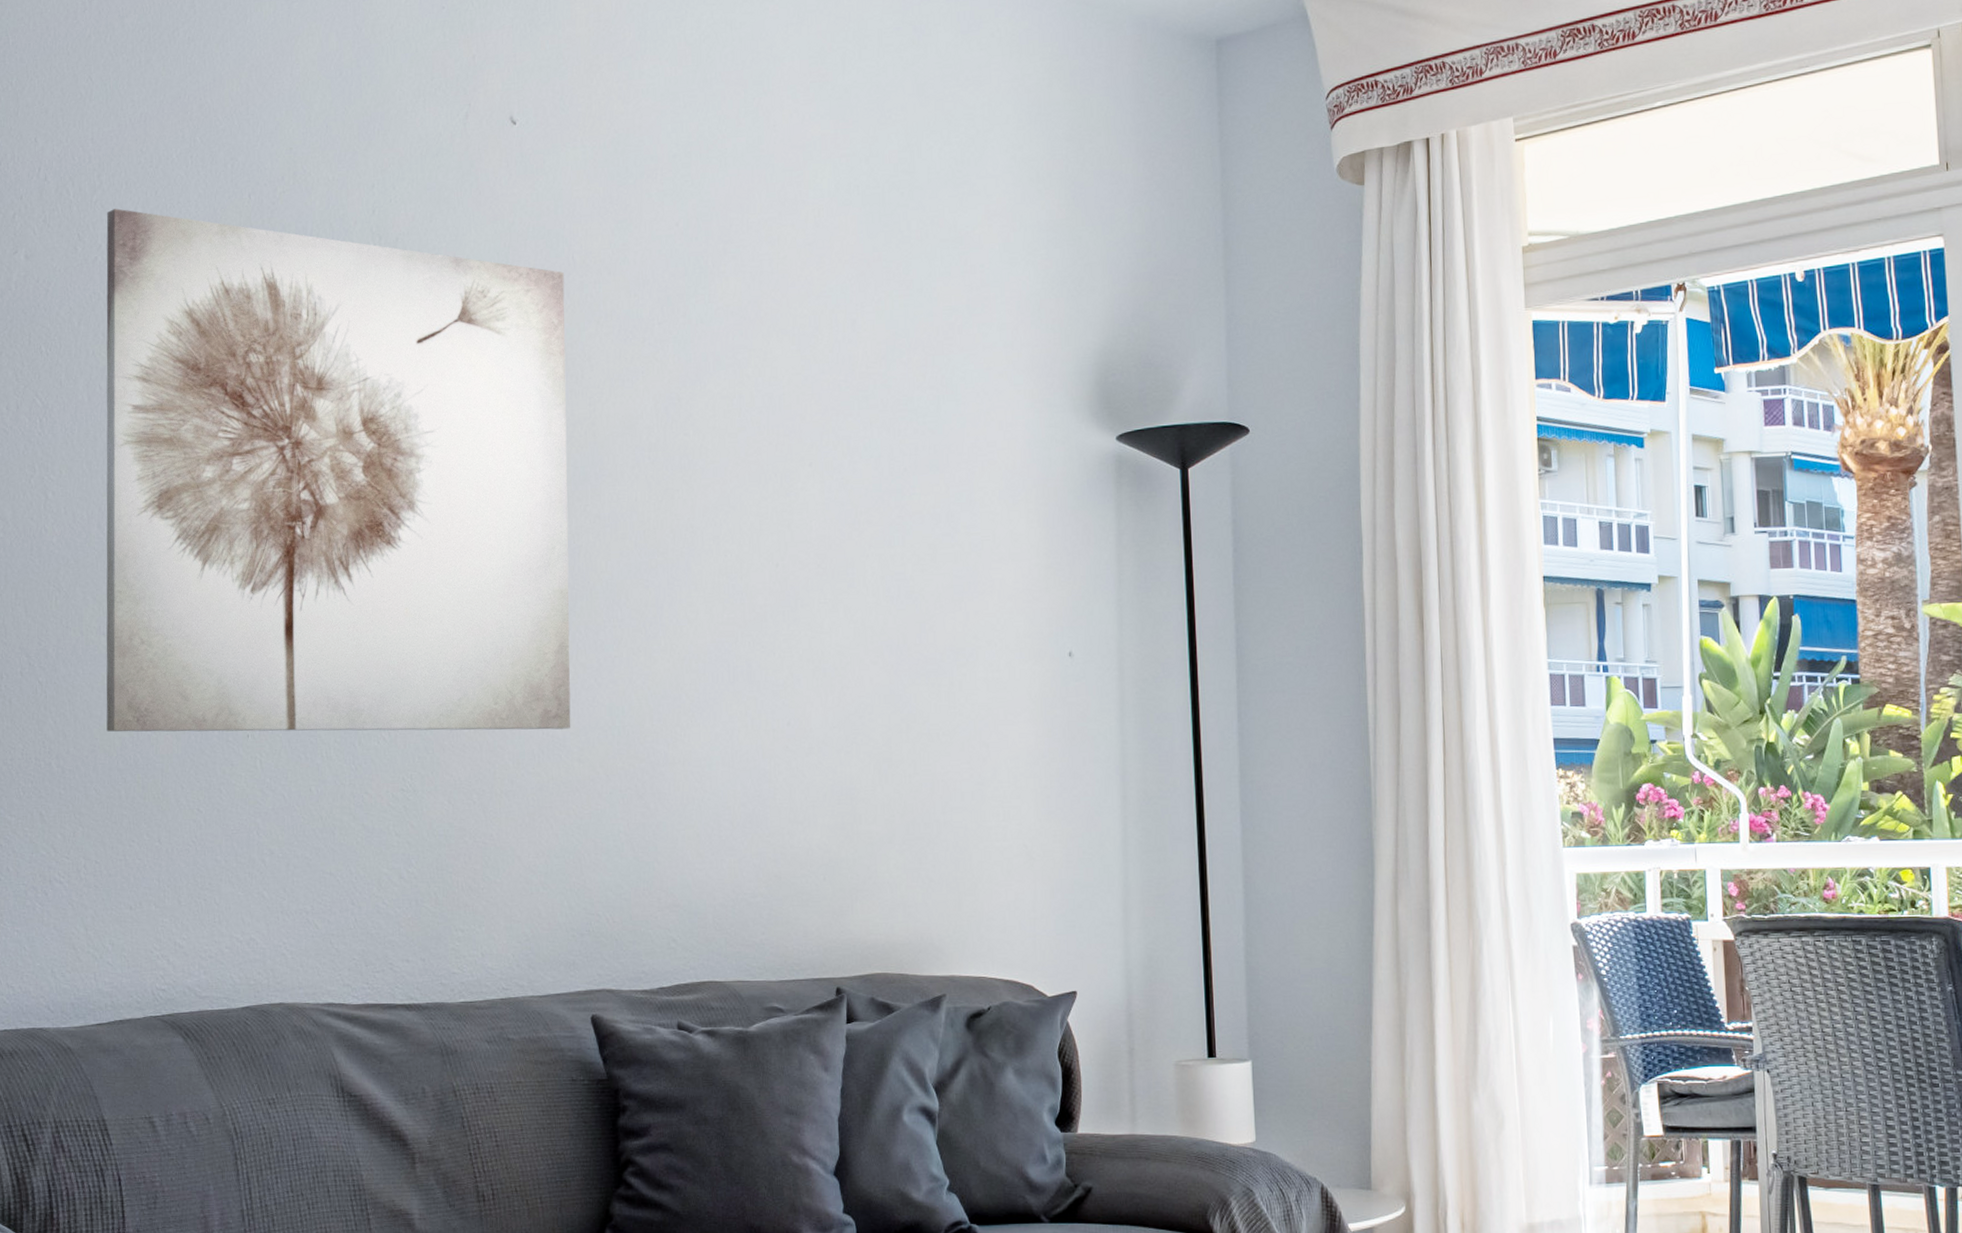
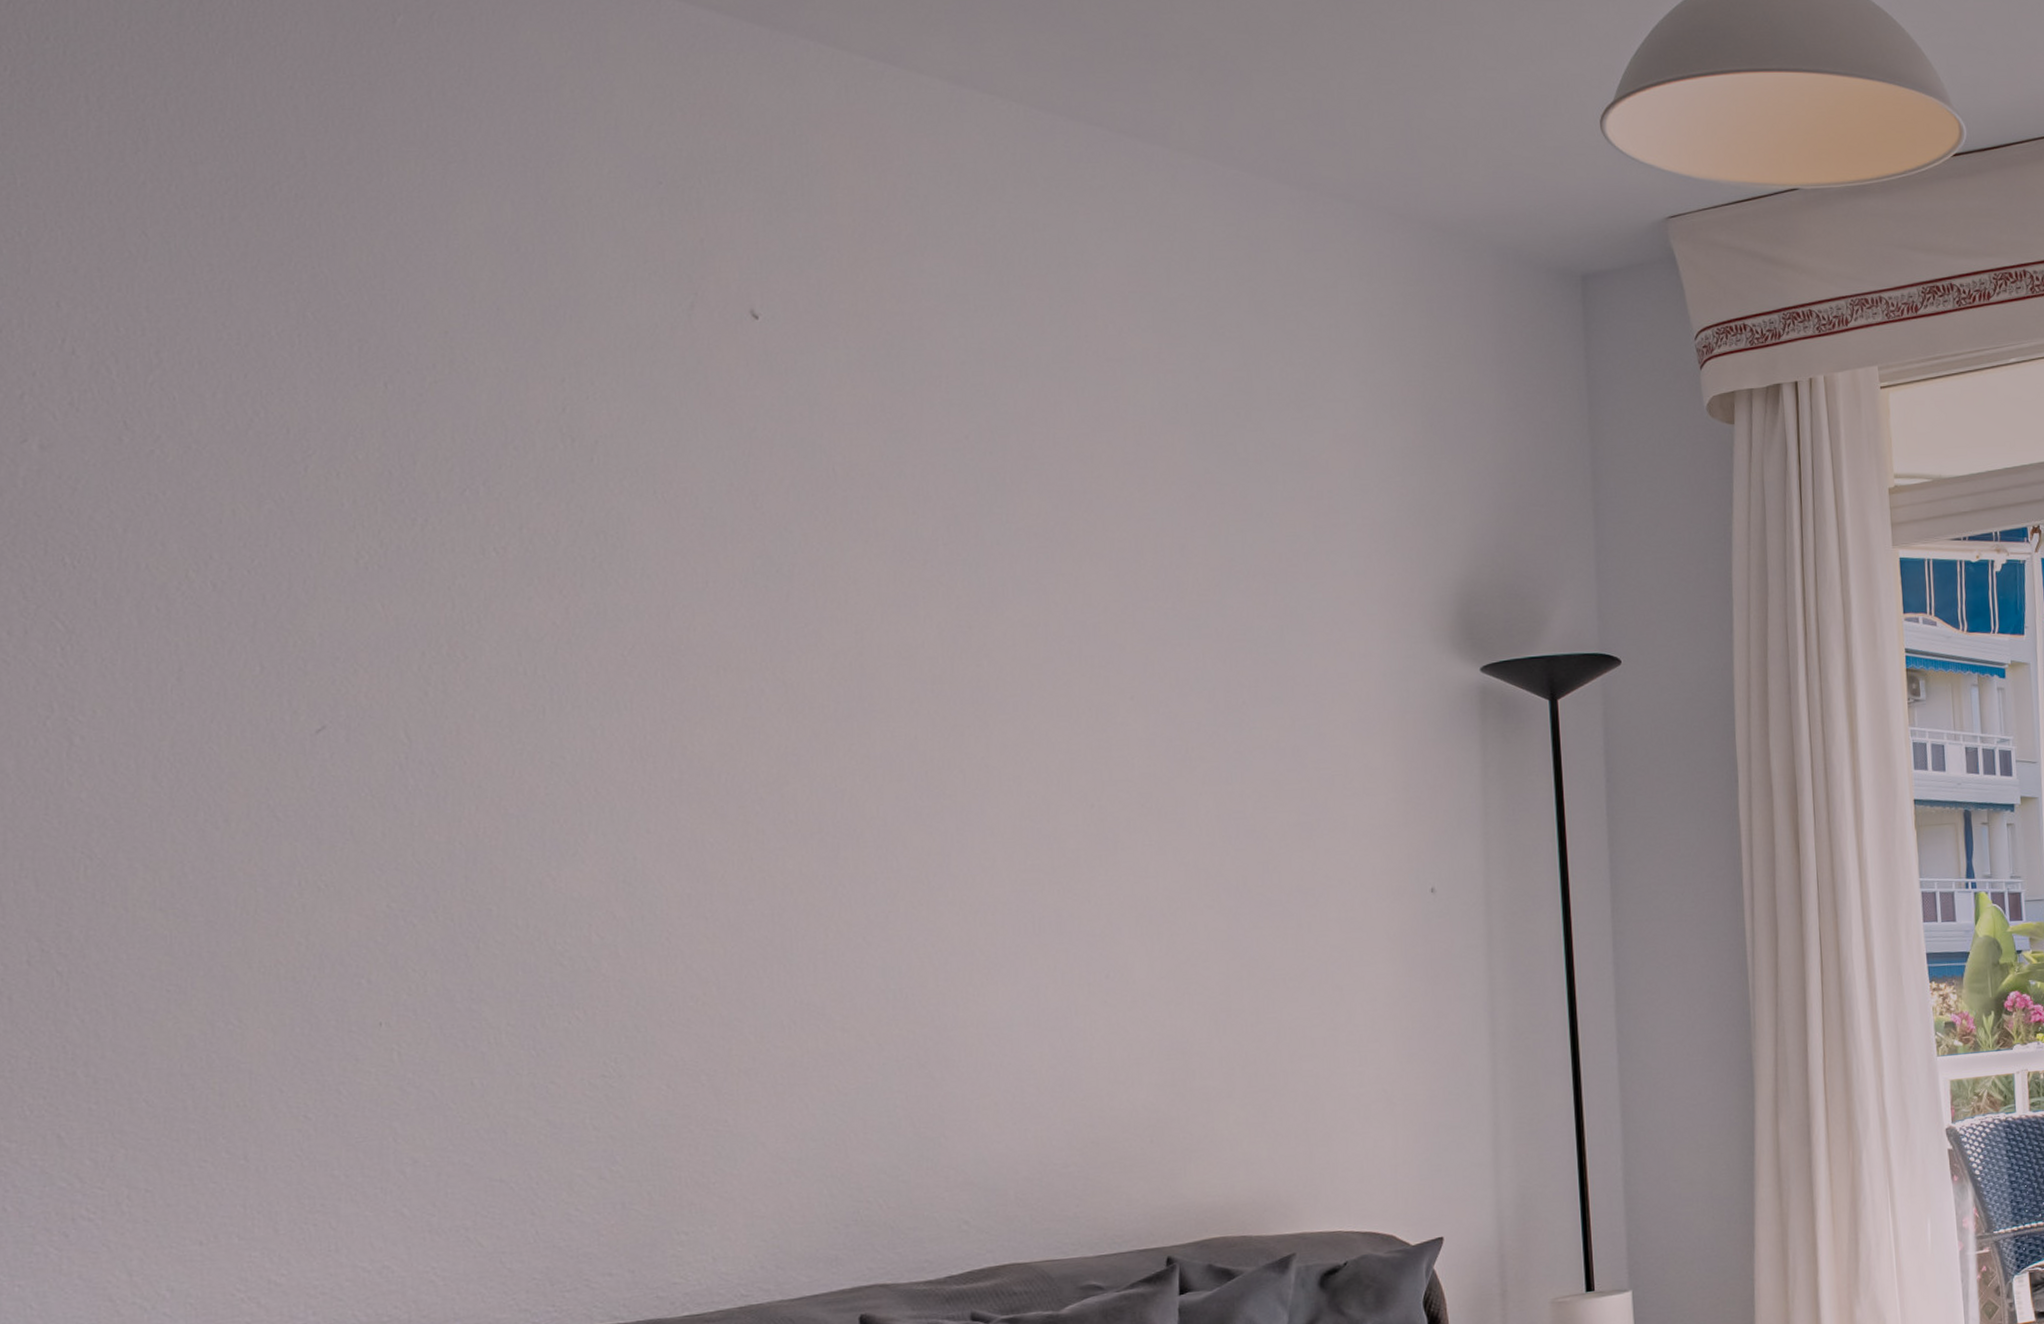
wall art: present [106,208,571,732] -> none [163,393,832,1029]

